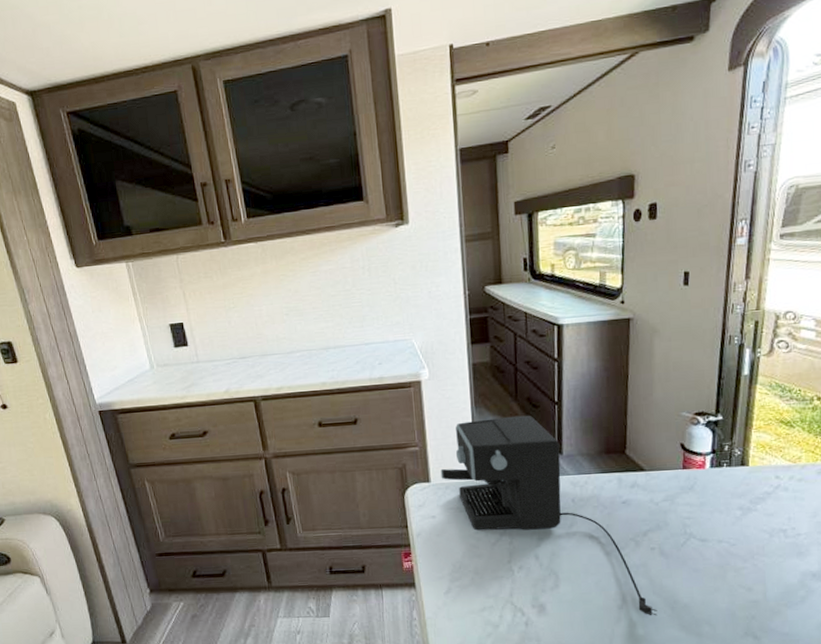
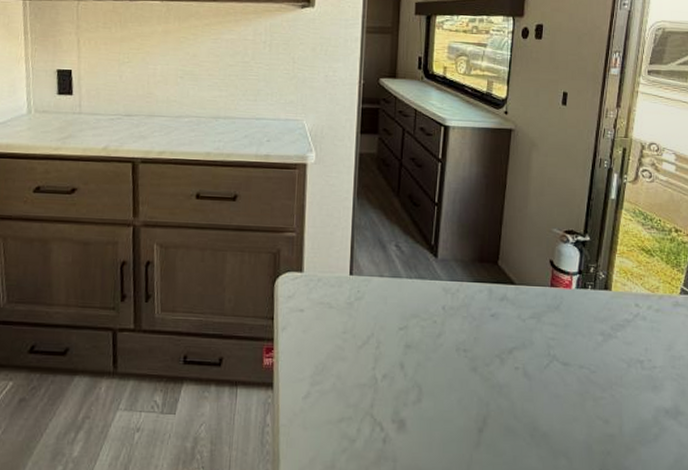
coffee maker: present [440,415,658,616] -> none [314,211,517,443]

